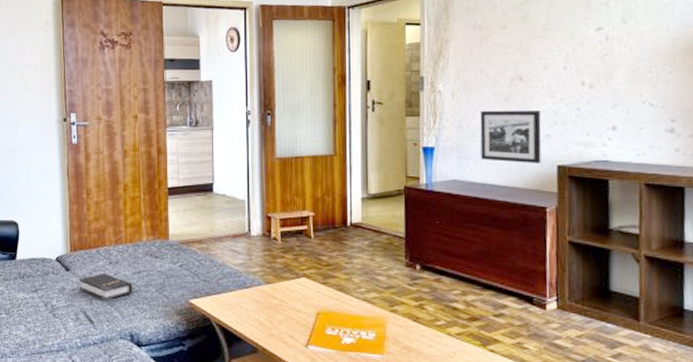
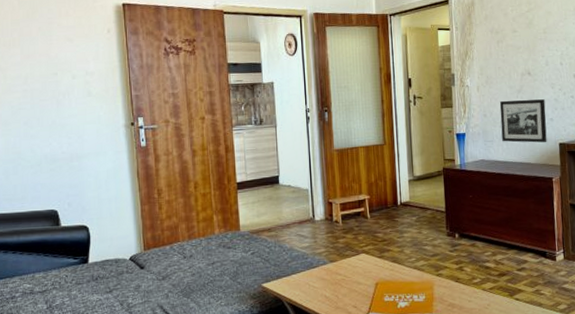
hardback book: present [79,273,133,301] -> none [154,267,208,294]

